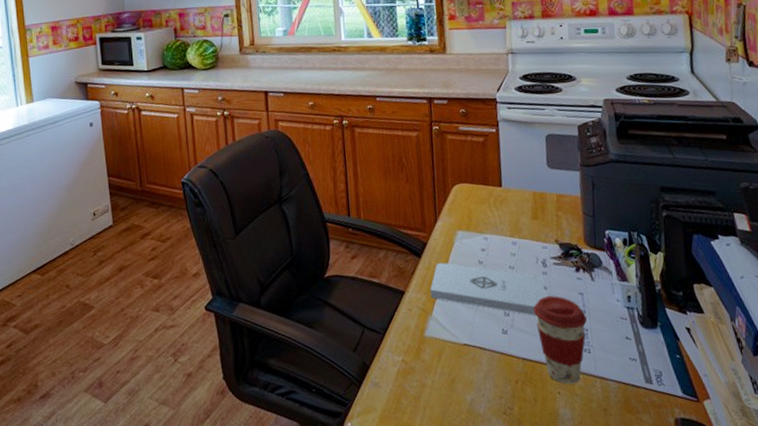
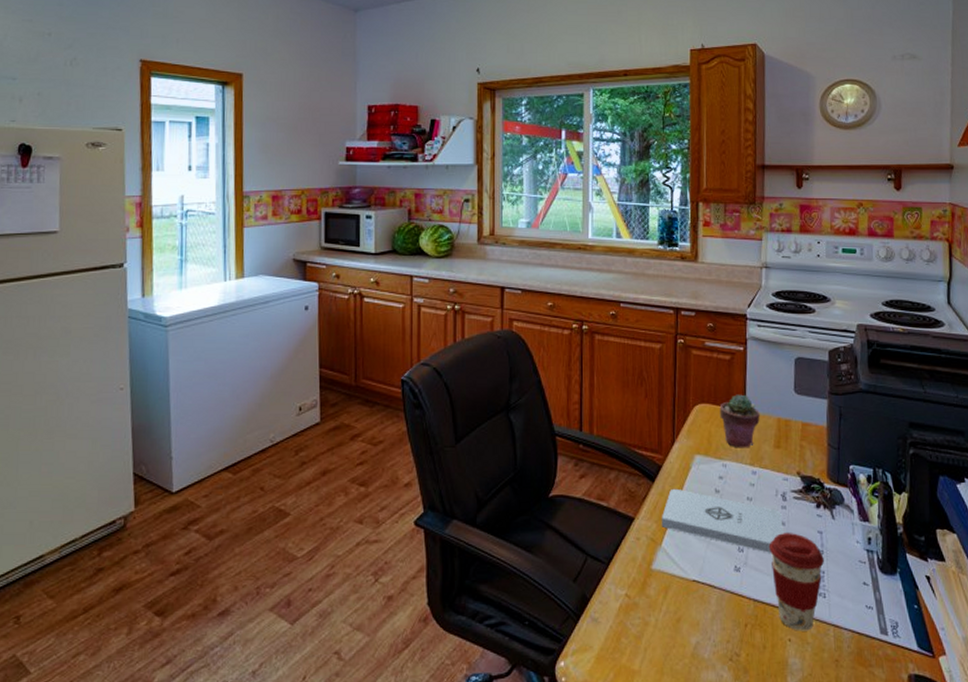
potted succulent: none [477,172,516,222] -> present [719,394,760,448]

